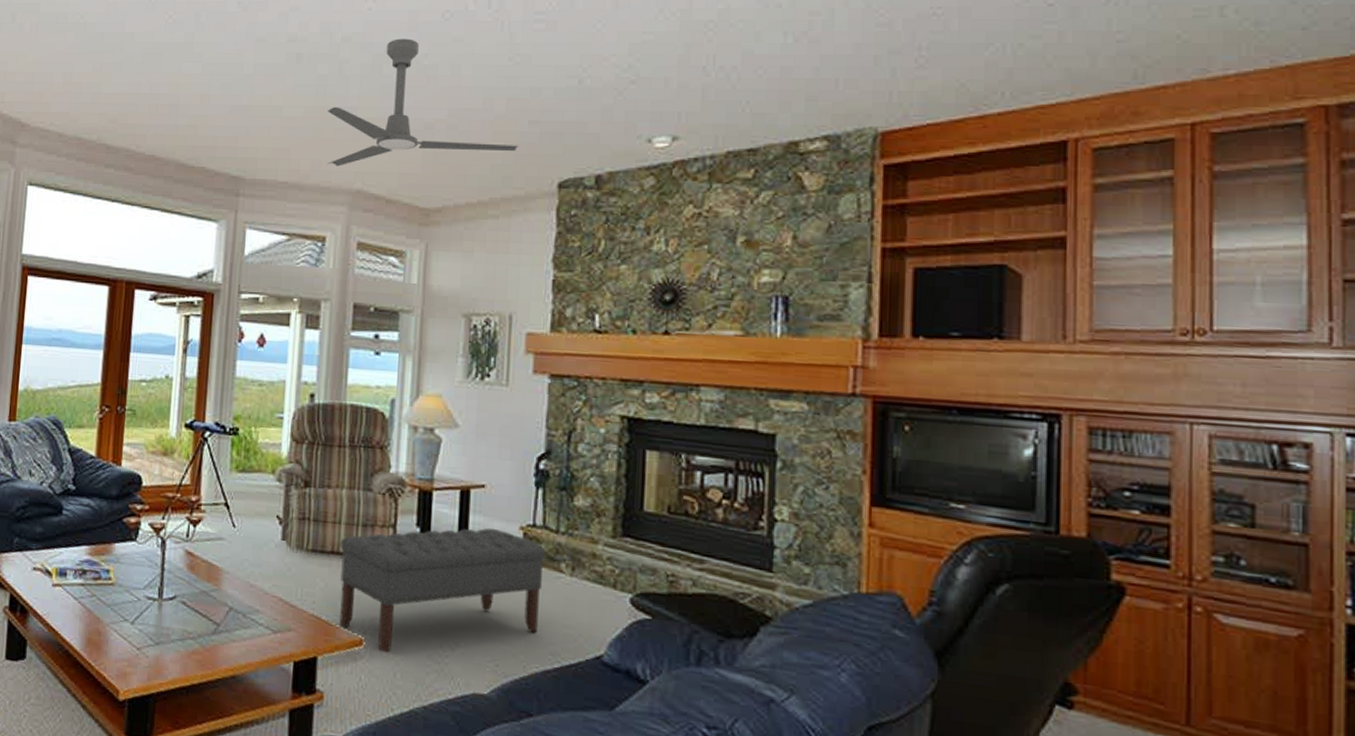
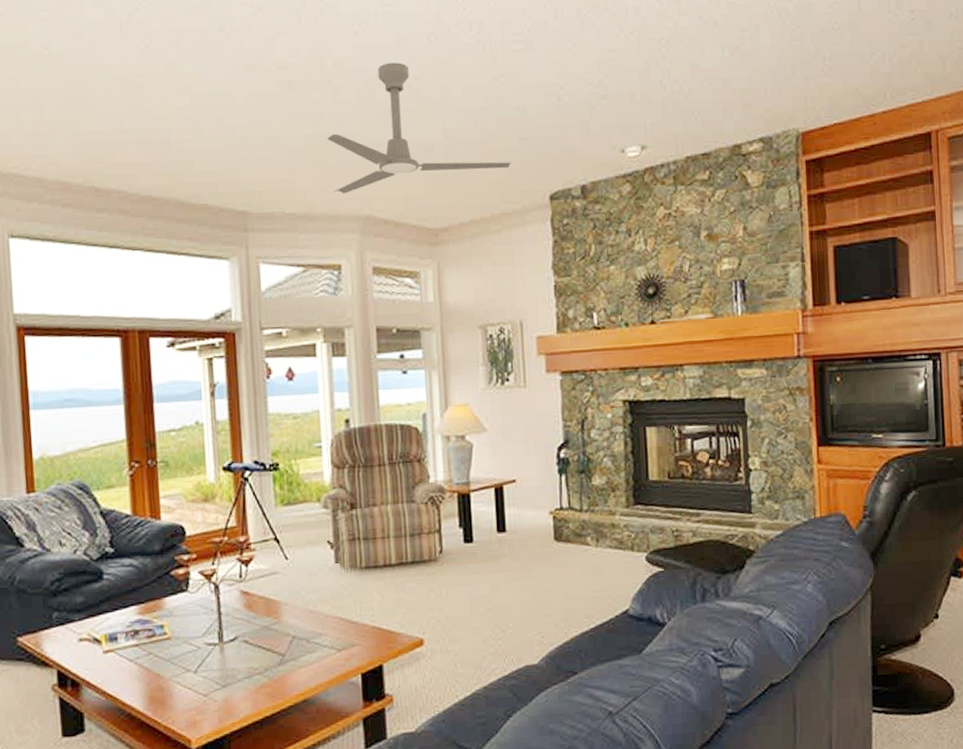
bench: present [339,527,546,653] -> none [391,517,574,648]

